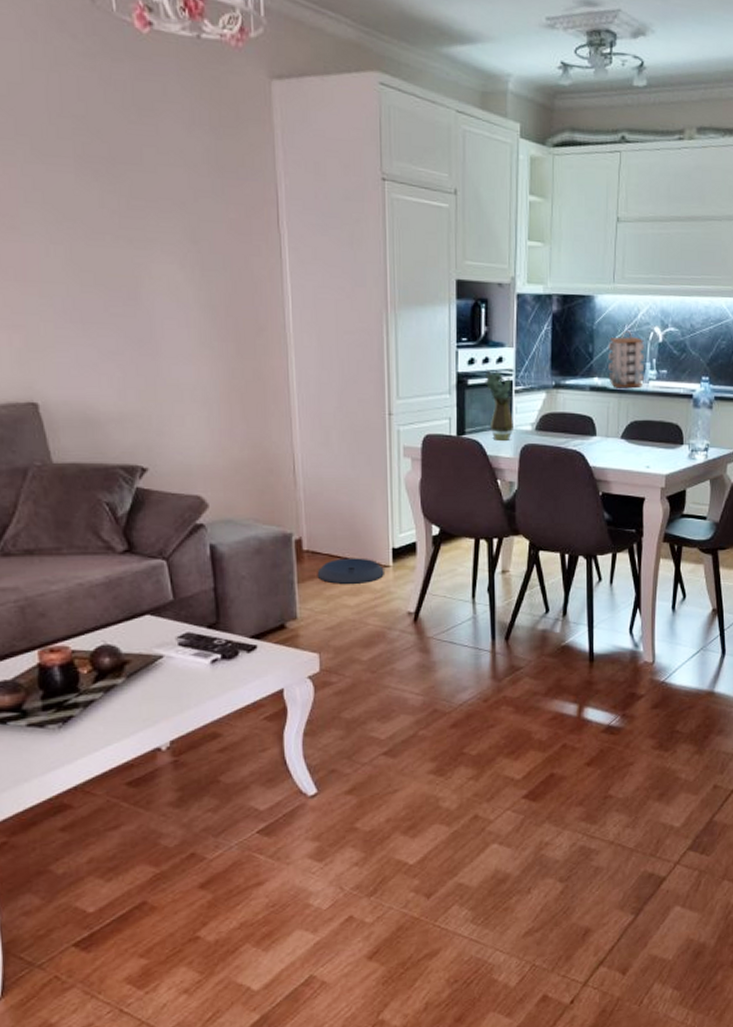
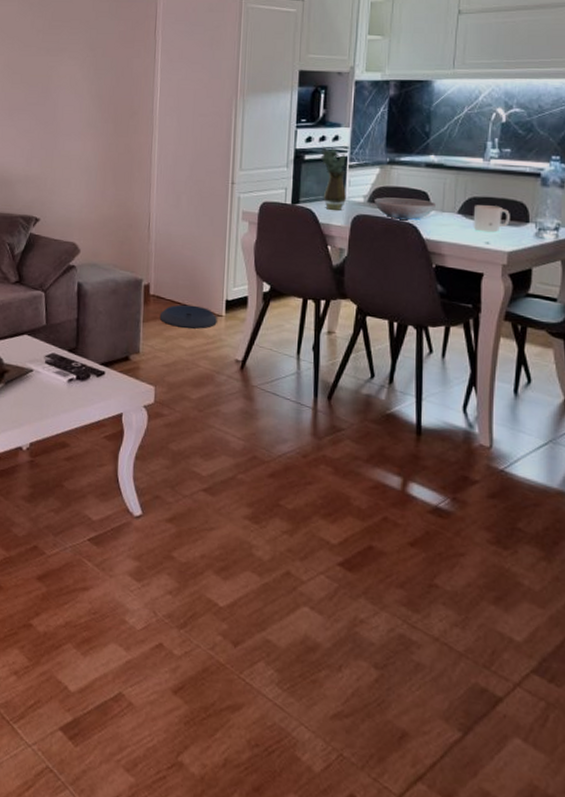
dish: none [542,424,602,447] -> present [375,197,437,220]
spice rack: present [608,330,645,388] -> none [445,111,486,166]
mug: none [635,429,667,456] -> present [473,205,510,233]

